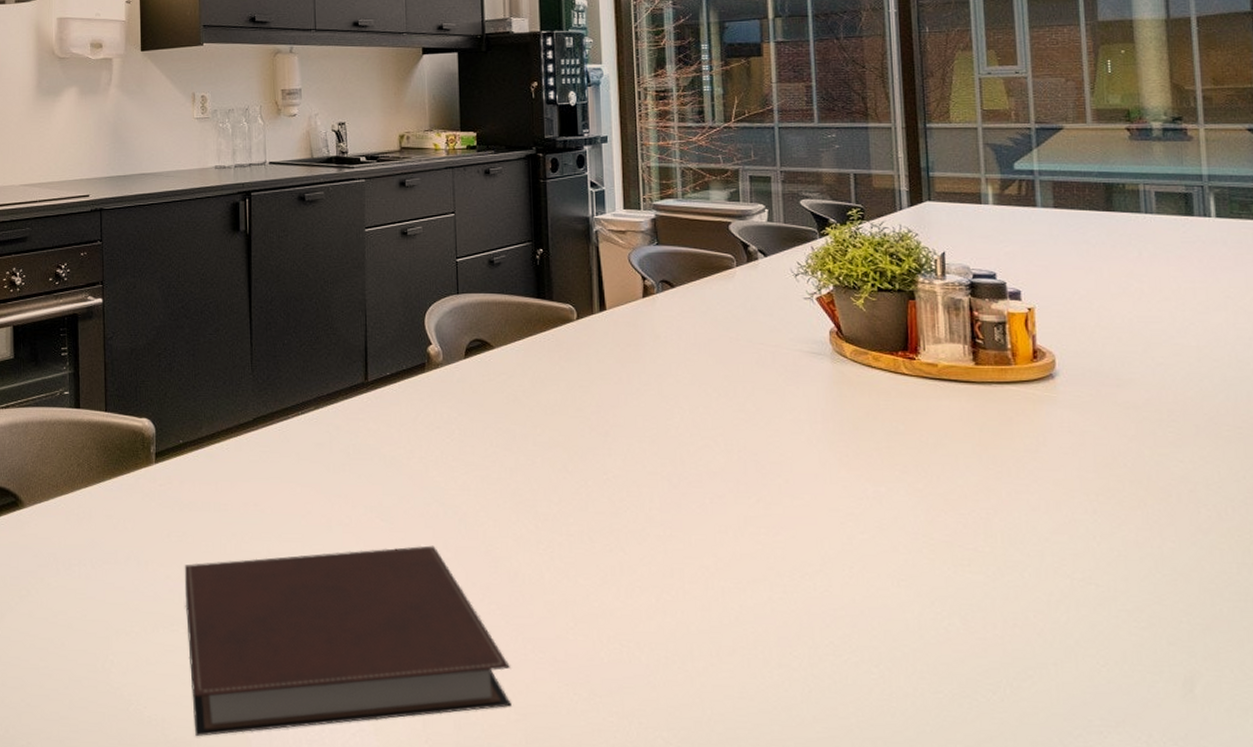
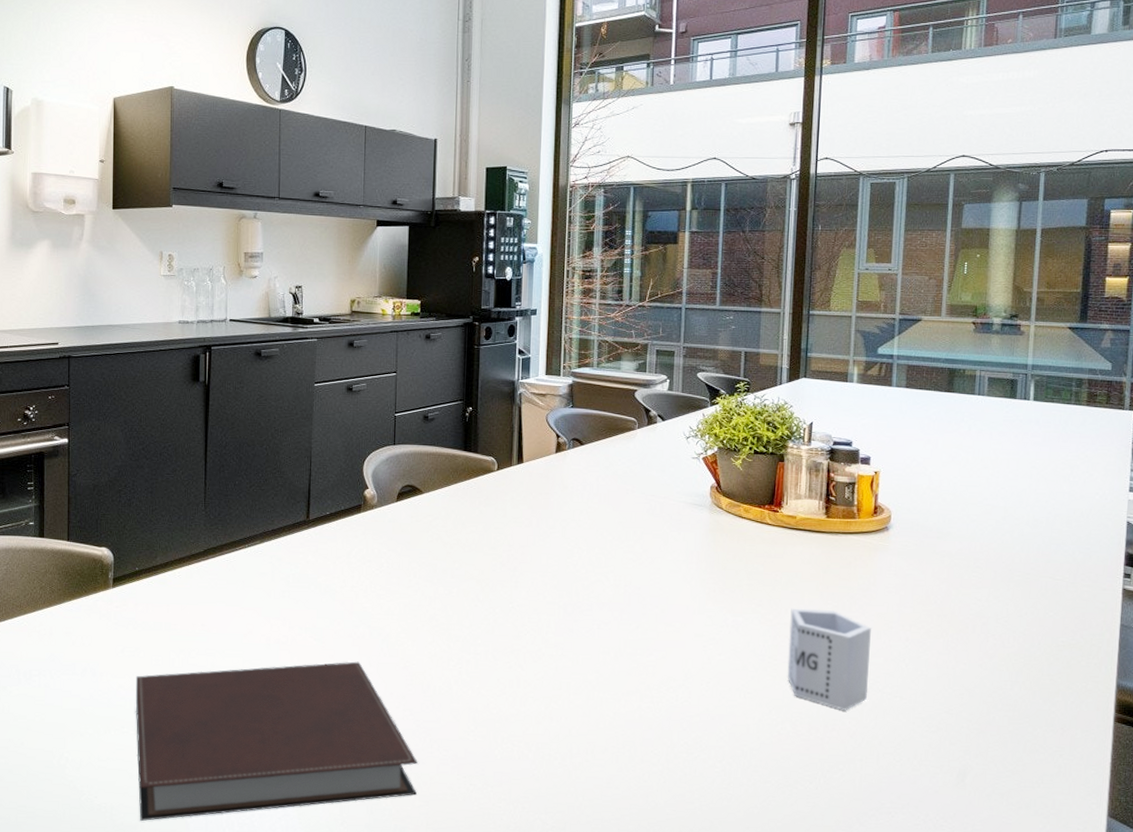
cup: none [944,475,1053,601] -> present [787,608,871,710]

